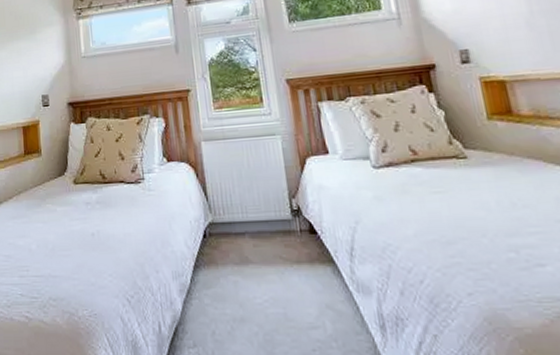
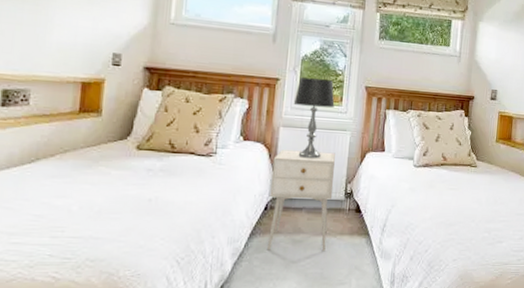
nightstand: none [201,162,283,286] -> present [268,149,335,252]
table lamp: none [209,80,255,174] -> present [293,77,335,159]

